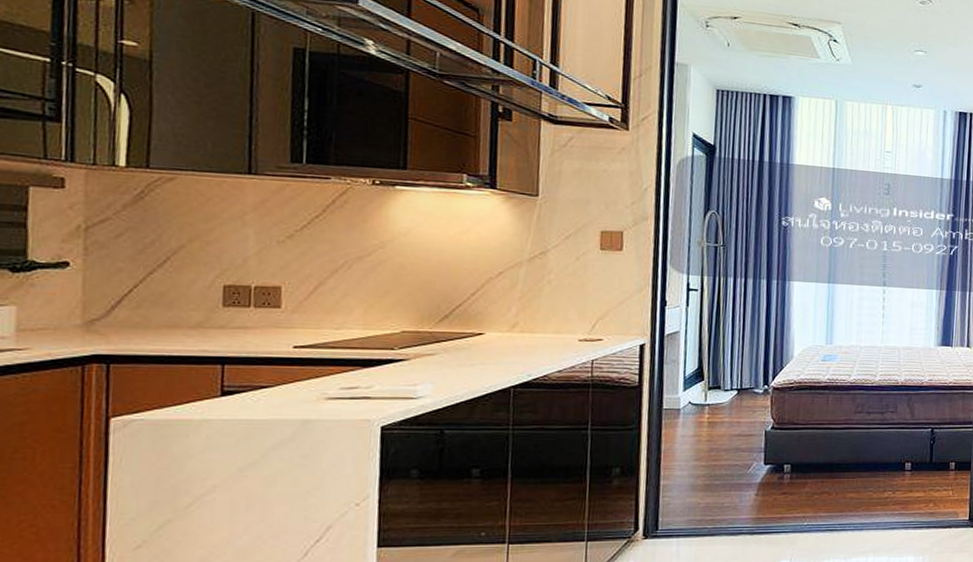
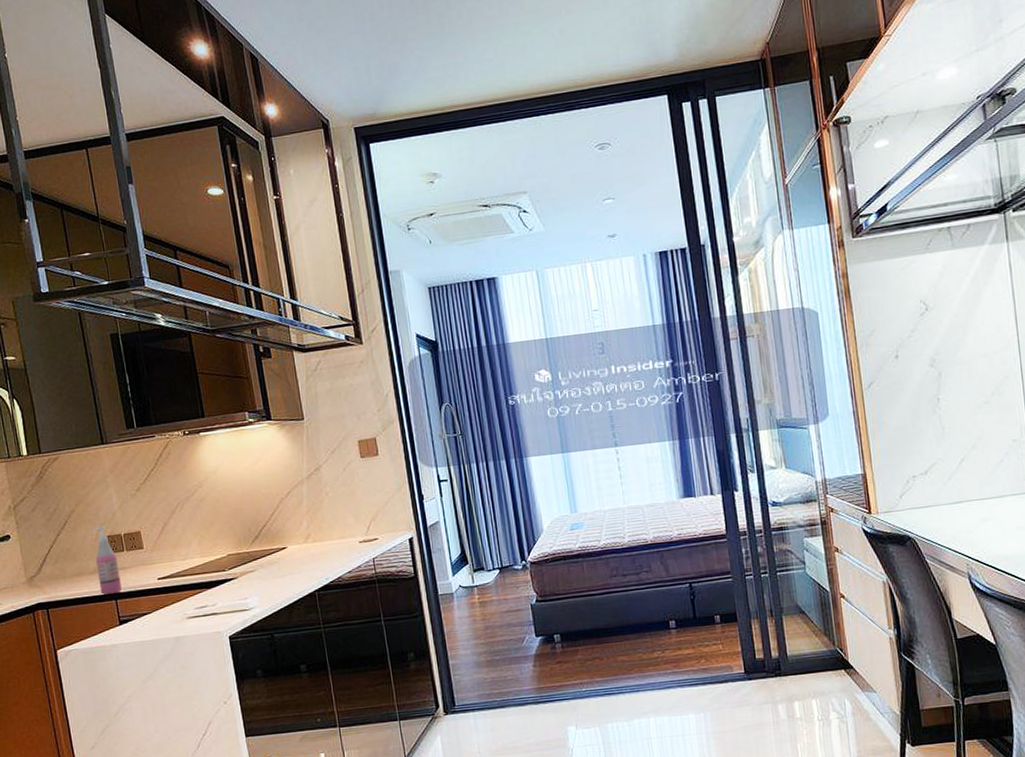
soap dispenser: none [200,272,238,357] -> present [91,526,122,595]

